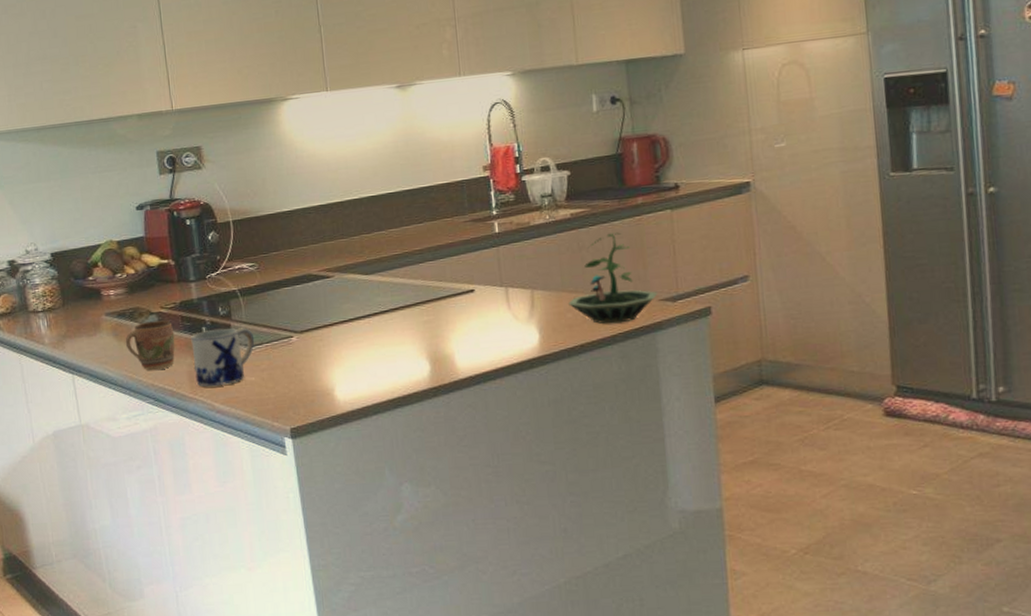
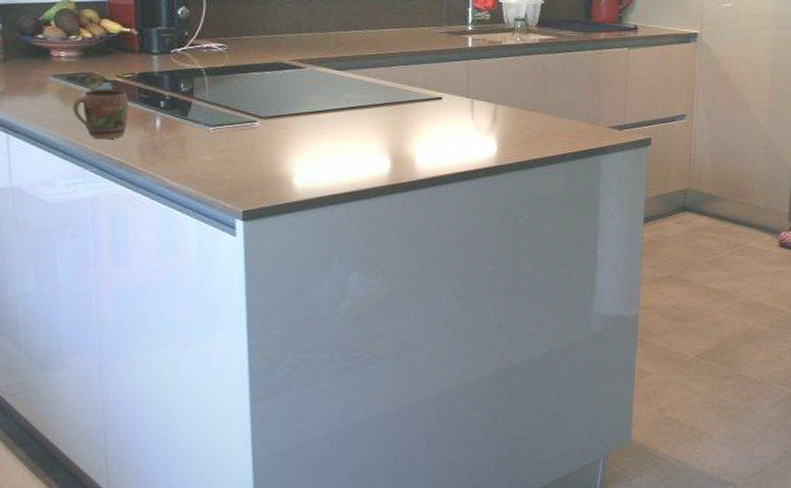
mug: present [191,328,255,387] -> none [146,104,216,162]
terrarium: present [568,232,658,324] -> none [527,61,608,144]

